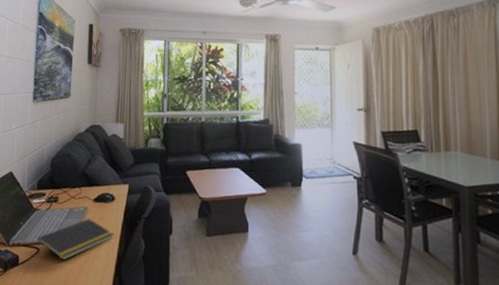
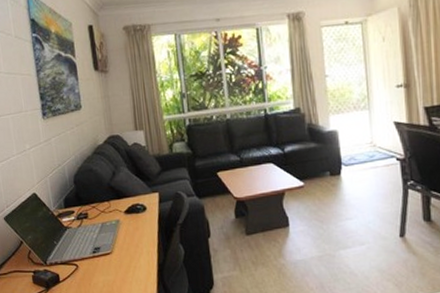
notepad: present [36,218,114,260] -> none [74,231,151,273]

